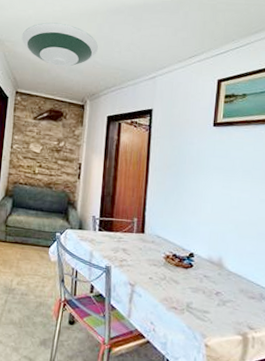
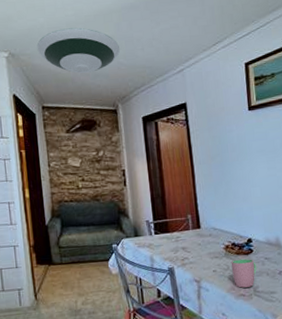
cup: none [167,271,194,302] -> present [231,258,257,288]

